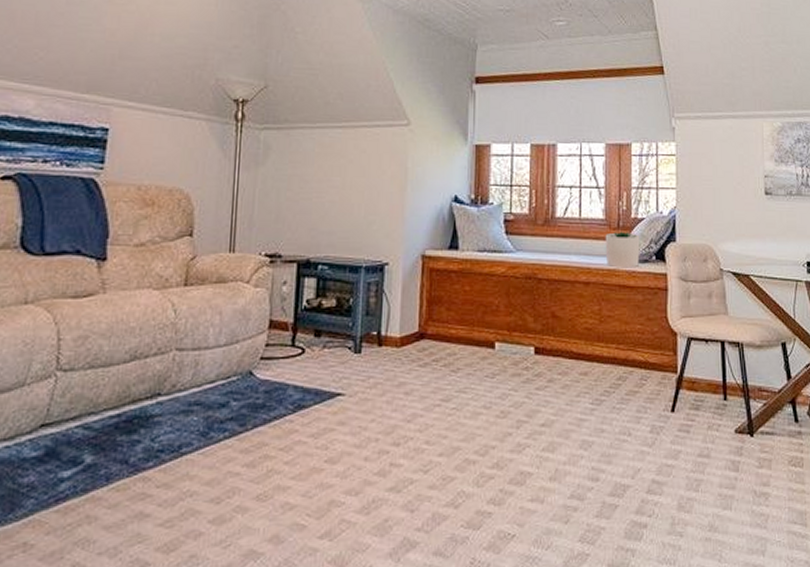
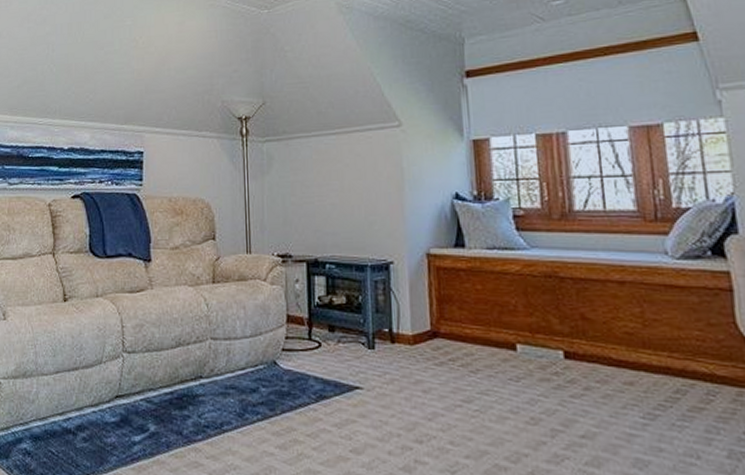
planter: present [605,232,640,268] -> none [639,224,689,265]

